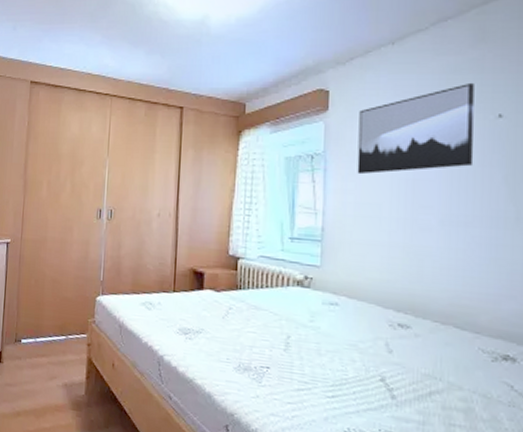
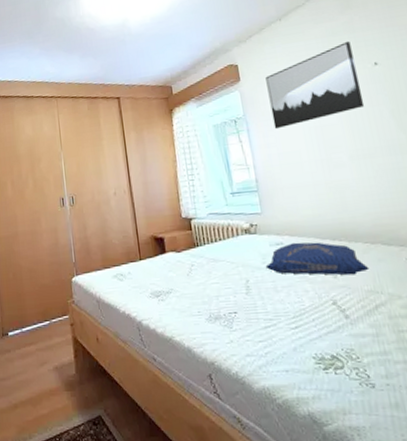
cushion: none [312,305,433,354] -> present [265,242,370,276]

